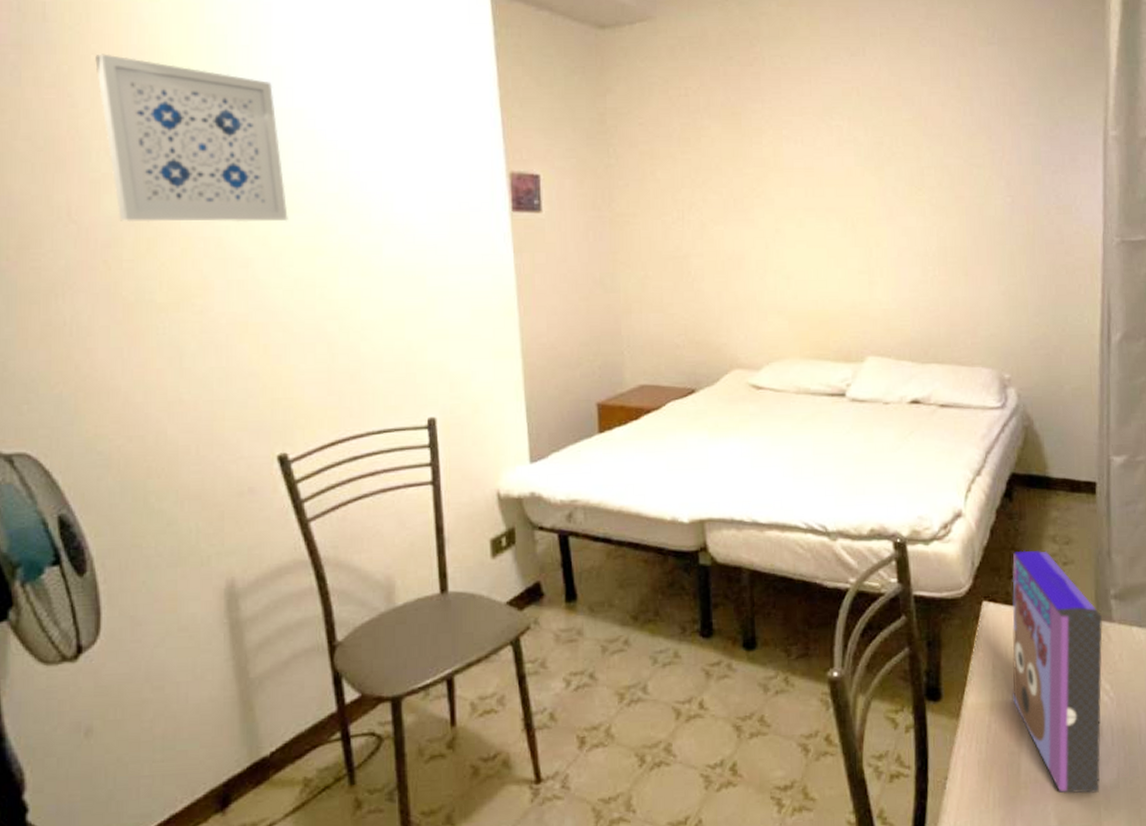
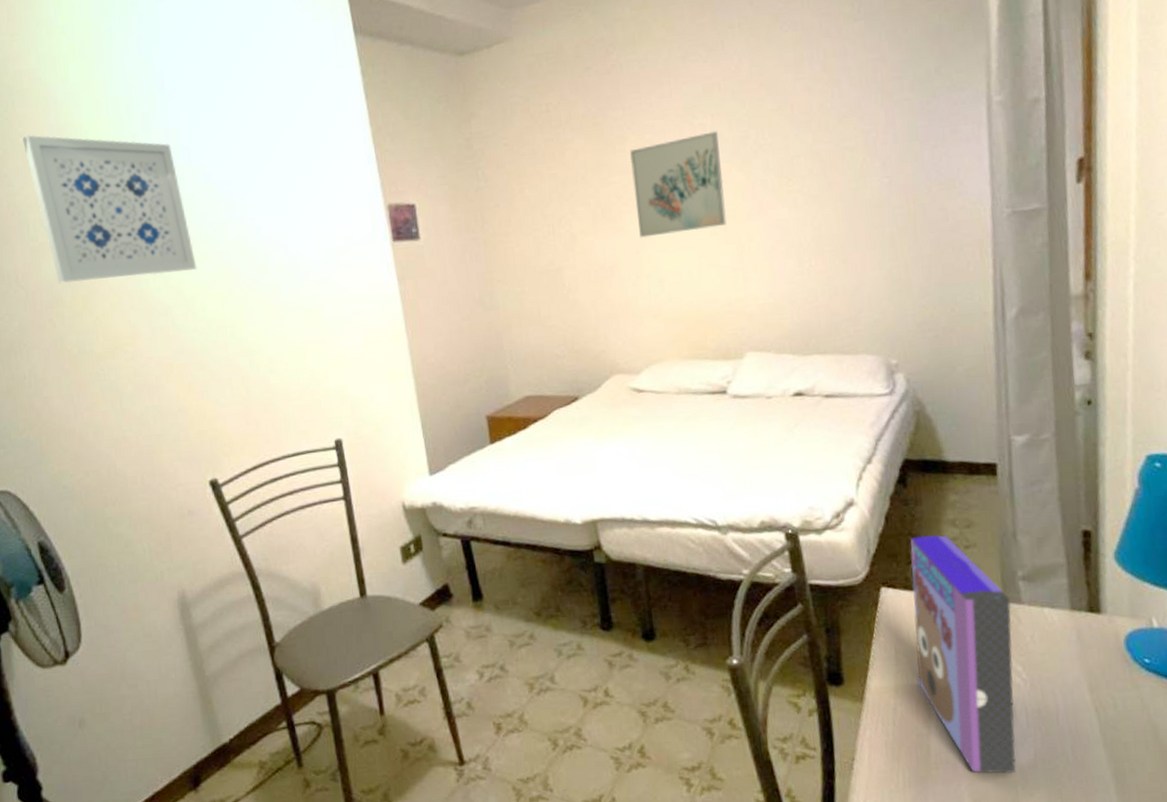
wall art: none [765,134,856,232] -> present [629,131,727,238]

